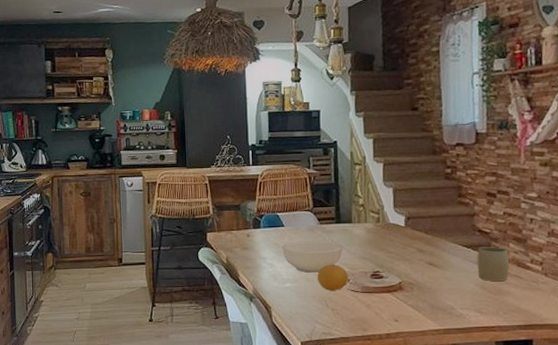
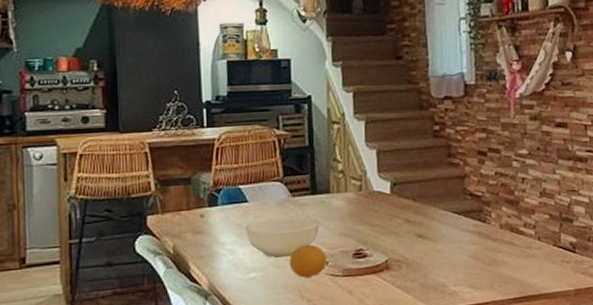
mug: present [477,246,509,282] -> none [469,211,503,251]

